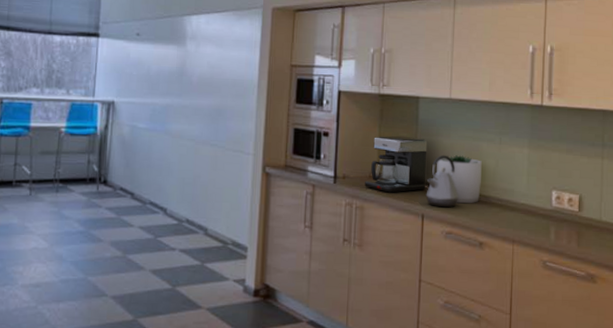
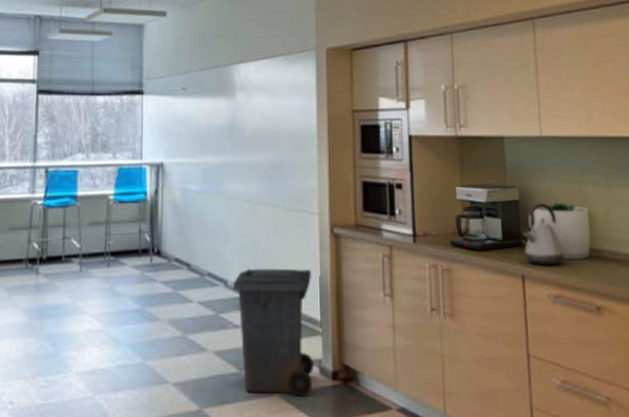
recycling bin: none [171,199,243,310] -> present [232,268,314,397]

